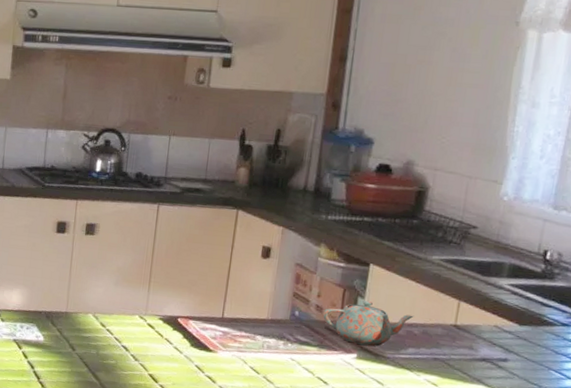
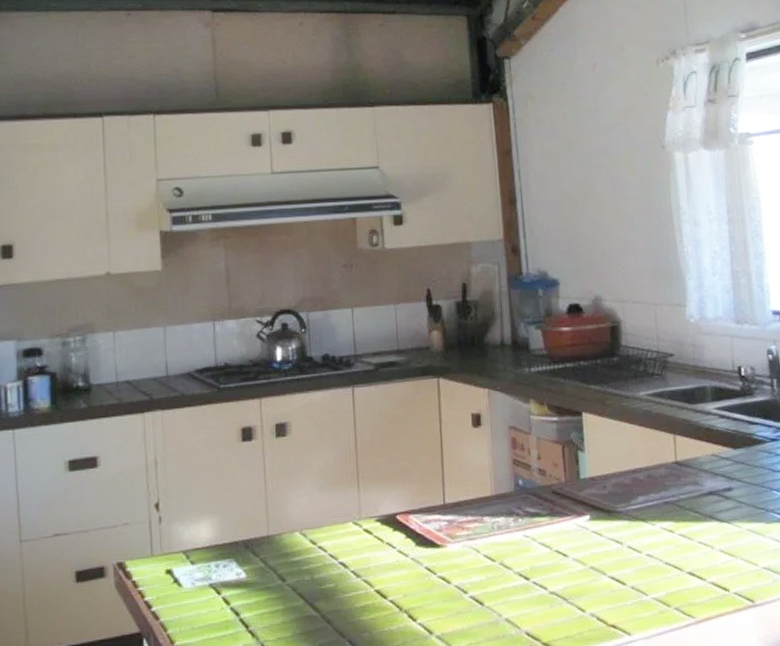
teapot: present [322,301,414,347] -> none [546,454,636,504]

